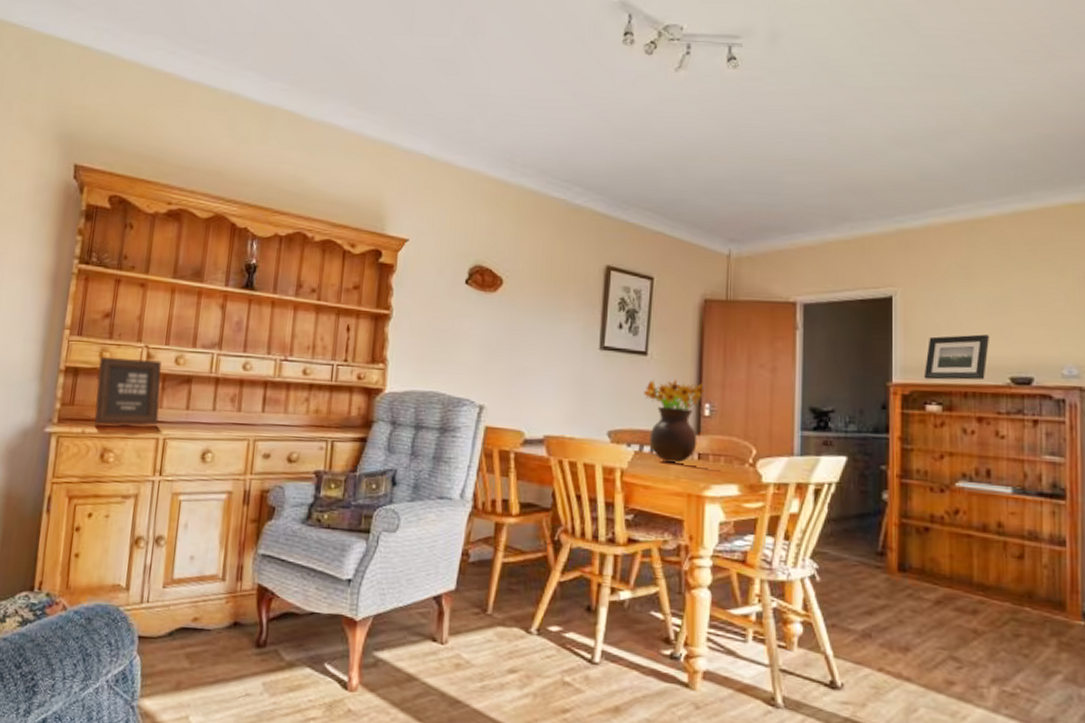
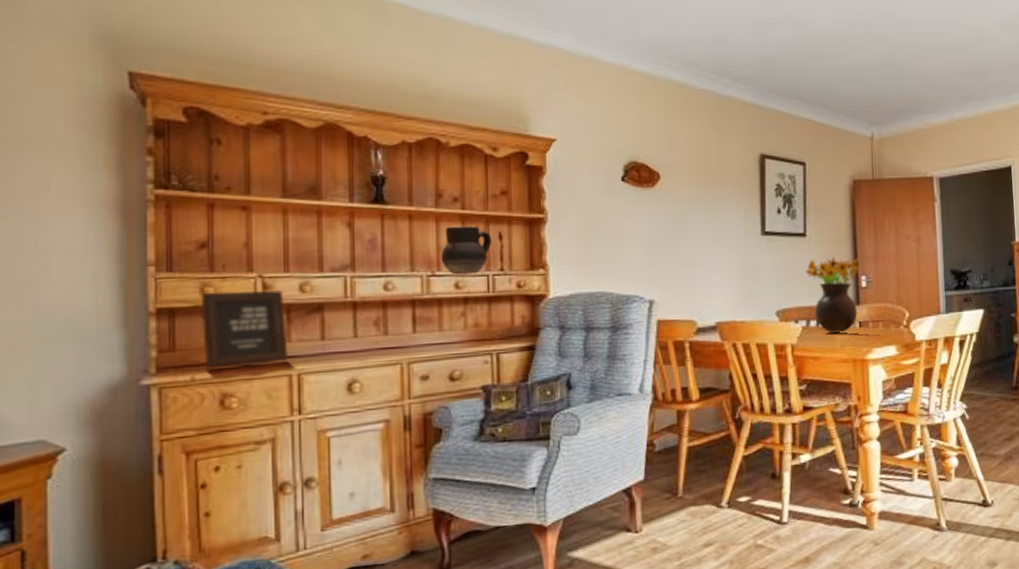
ceramic jug: none [294,315,341,363] -> present [441,226,492,275]

